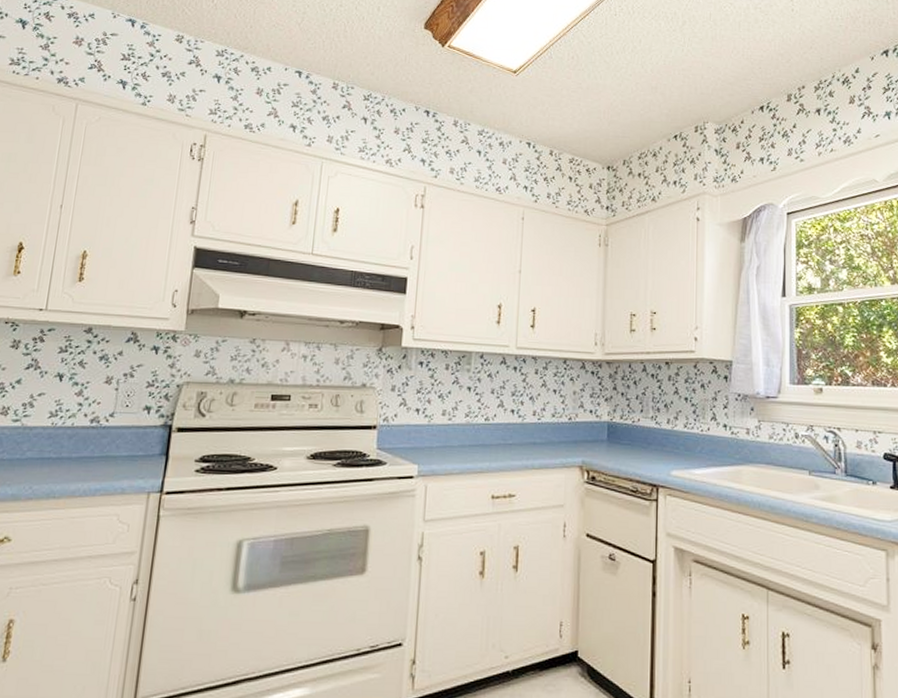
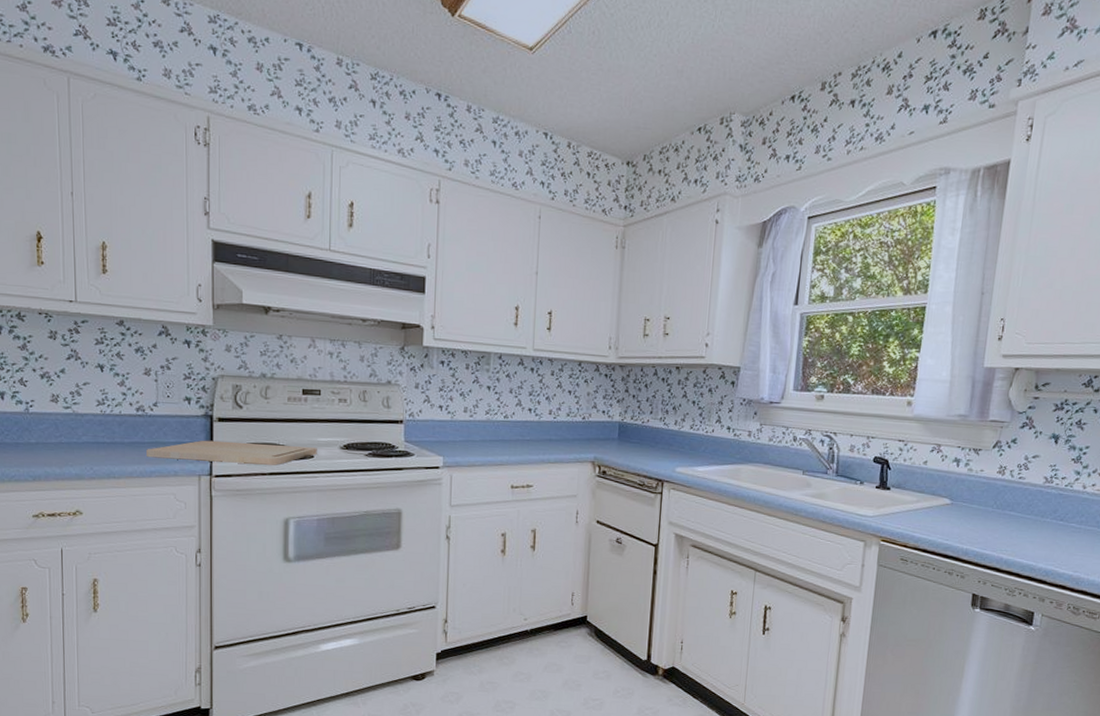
cutting board: none [93,452,281,479] -> present [146,440,317,465]

